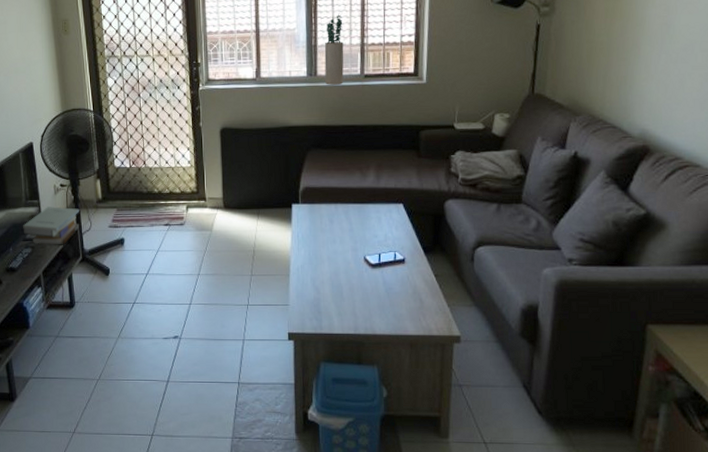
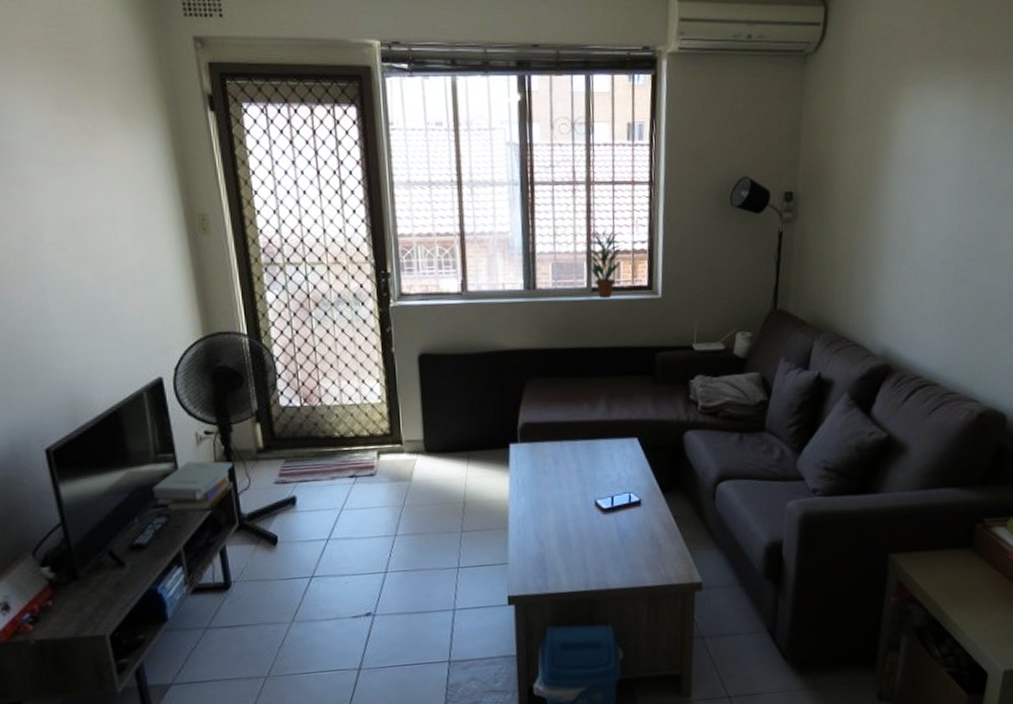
vase: present [324,13,344,86] -> none [544,214,568,301]
potted plant: none [360,24,392,84] -> present [586,228,623,299]

